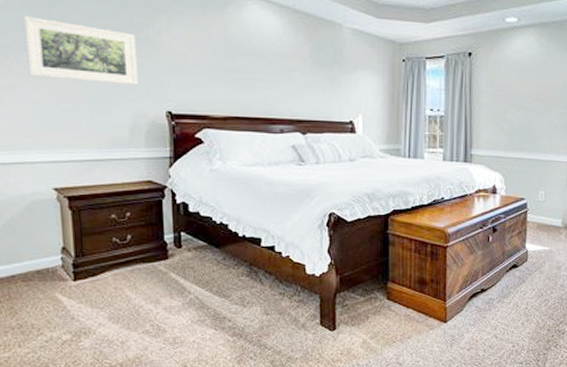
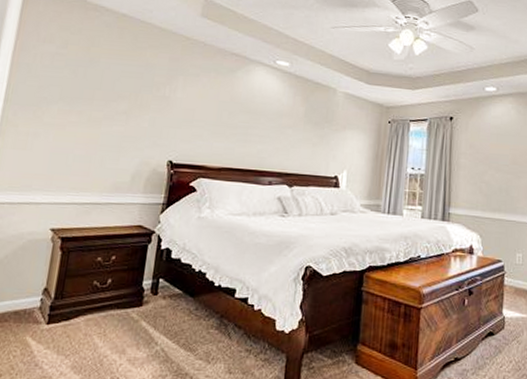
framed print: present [24,15,138,85] -> none [55,74,154,136]

